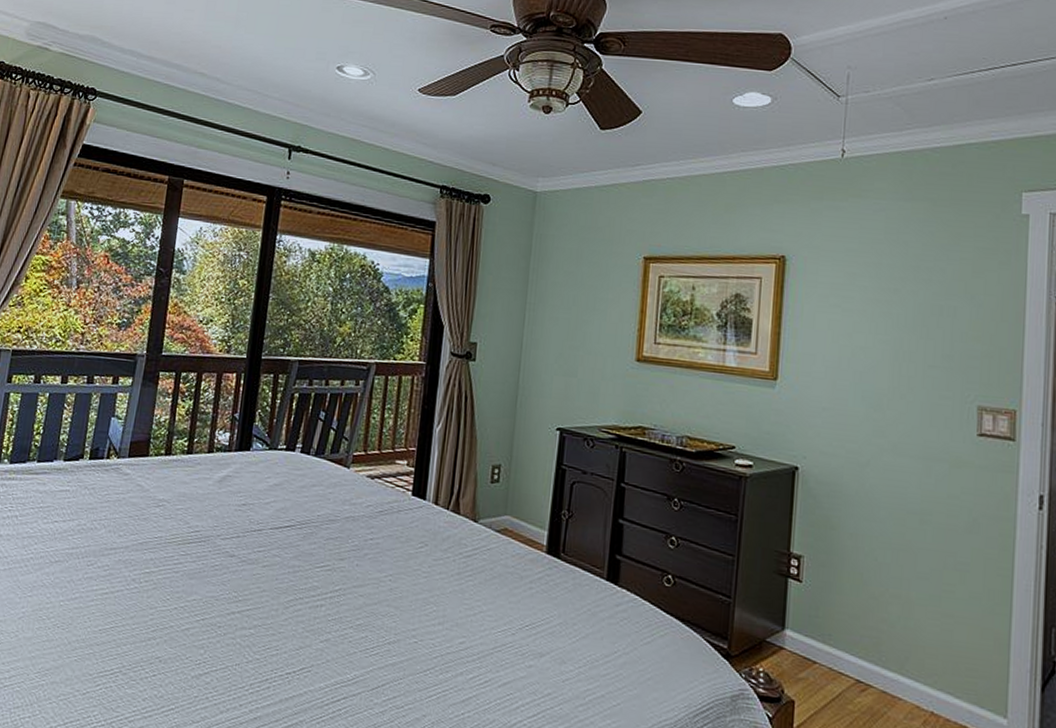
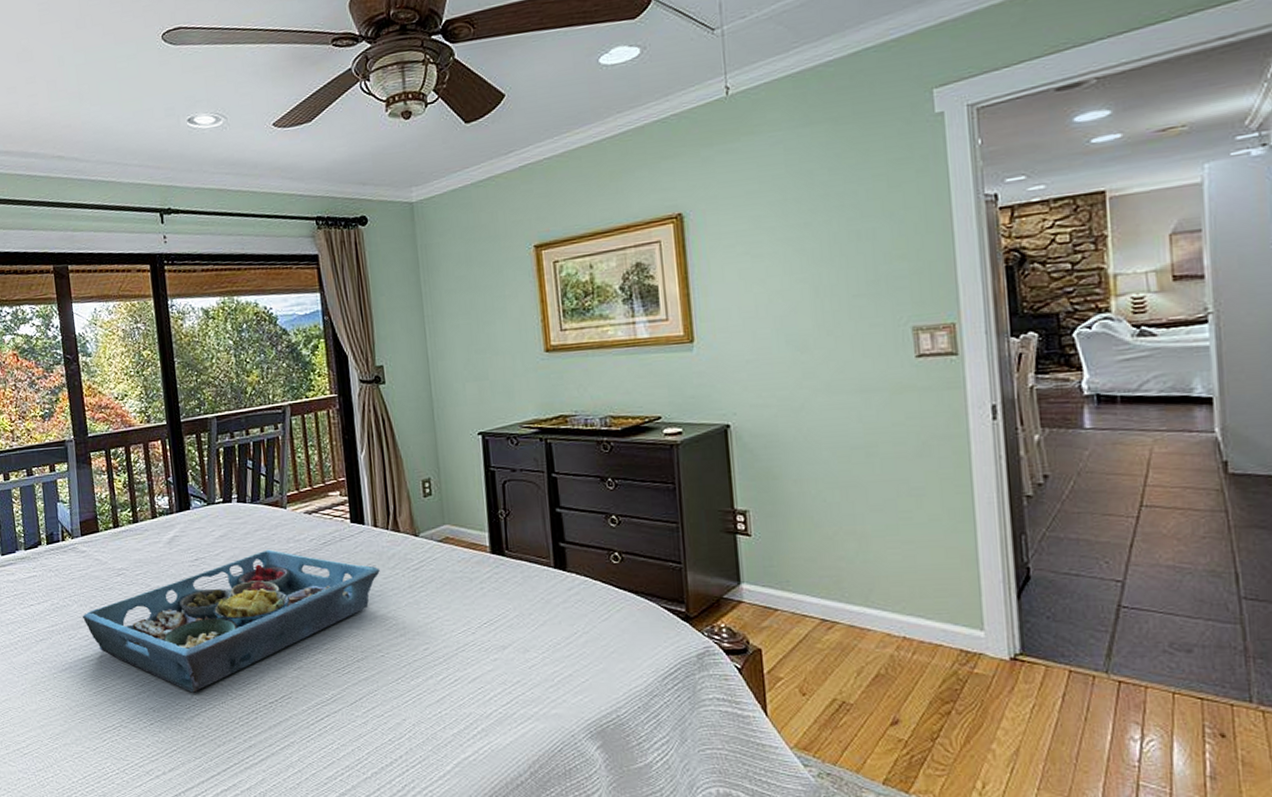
serving tray: none [107,507,431,648] -> present [82,549,380,693]

